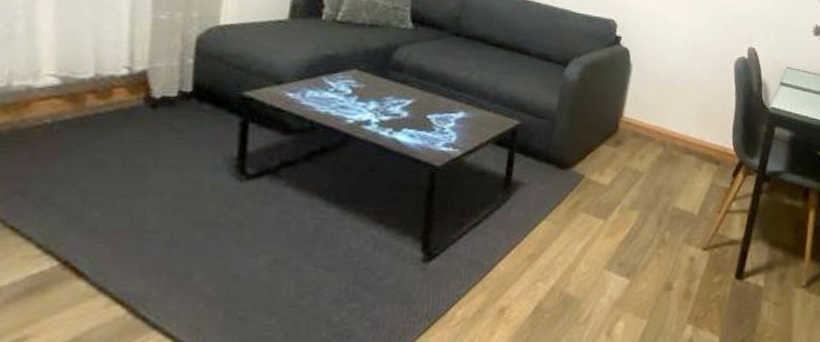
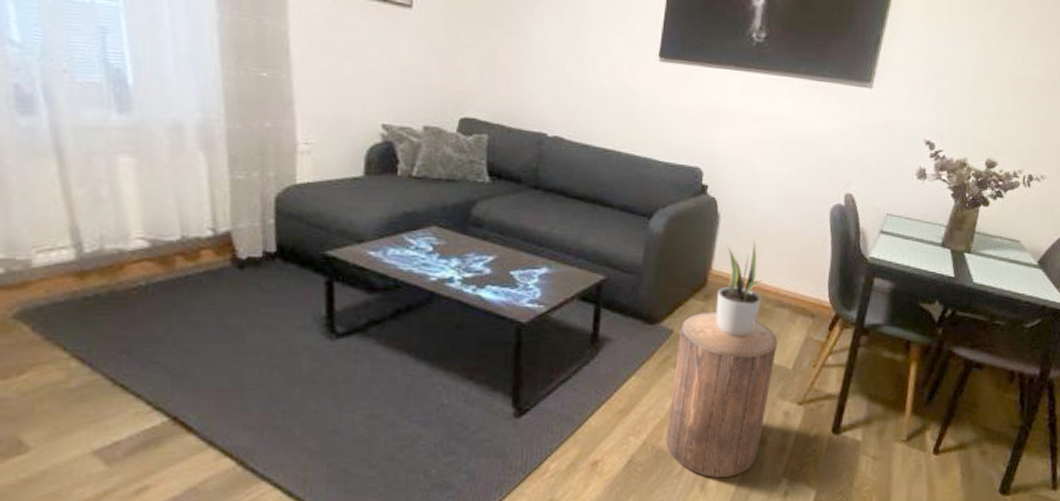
stool: none [574,157,685,324] -> present [666,312,778,478]
potted plant: none [626,89,670,182] -> present [716,240,762,337]

